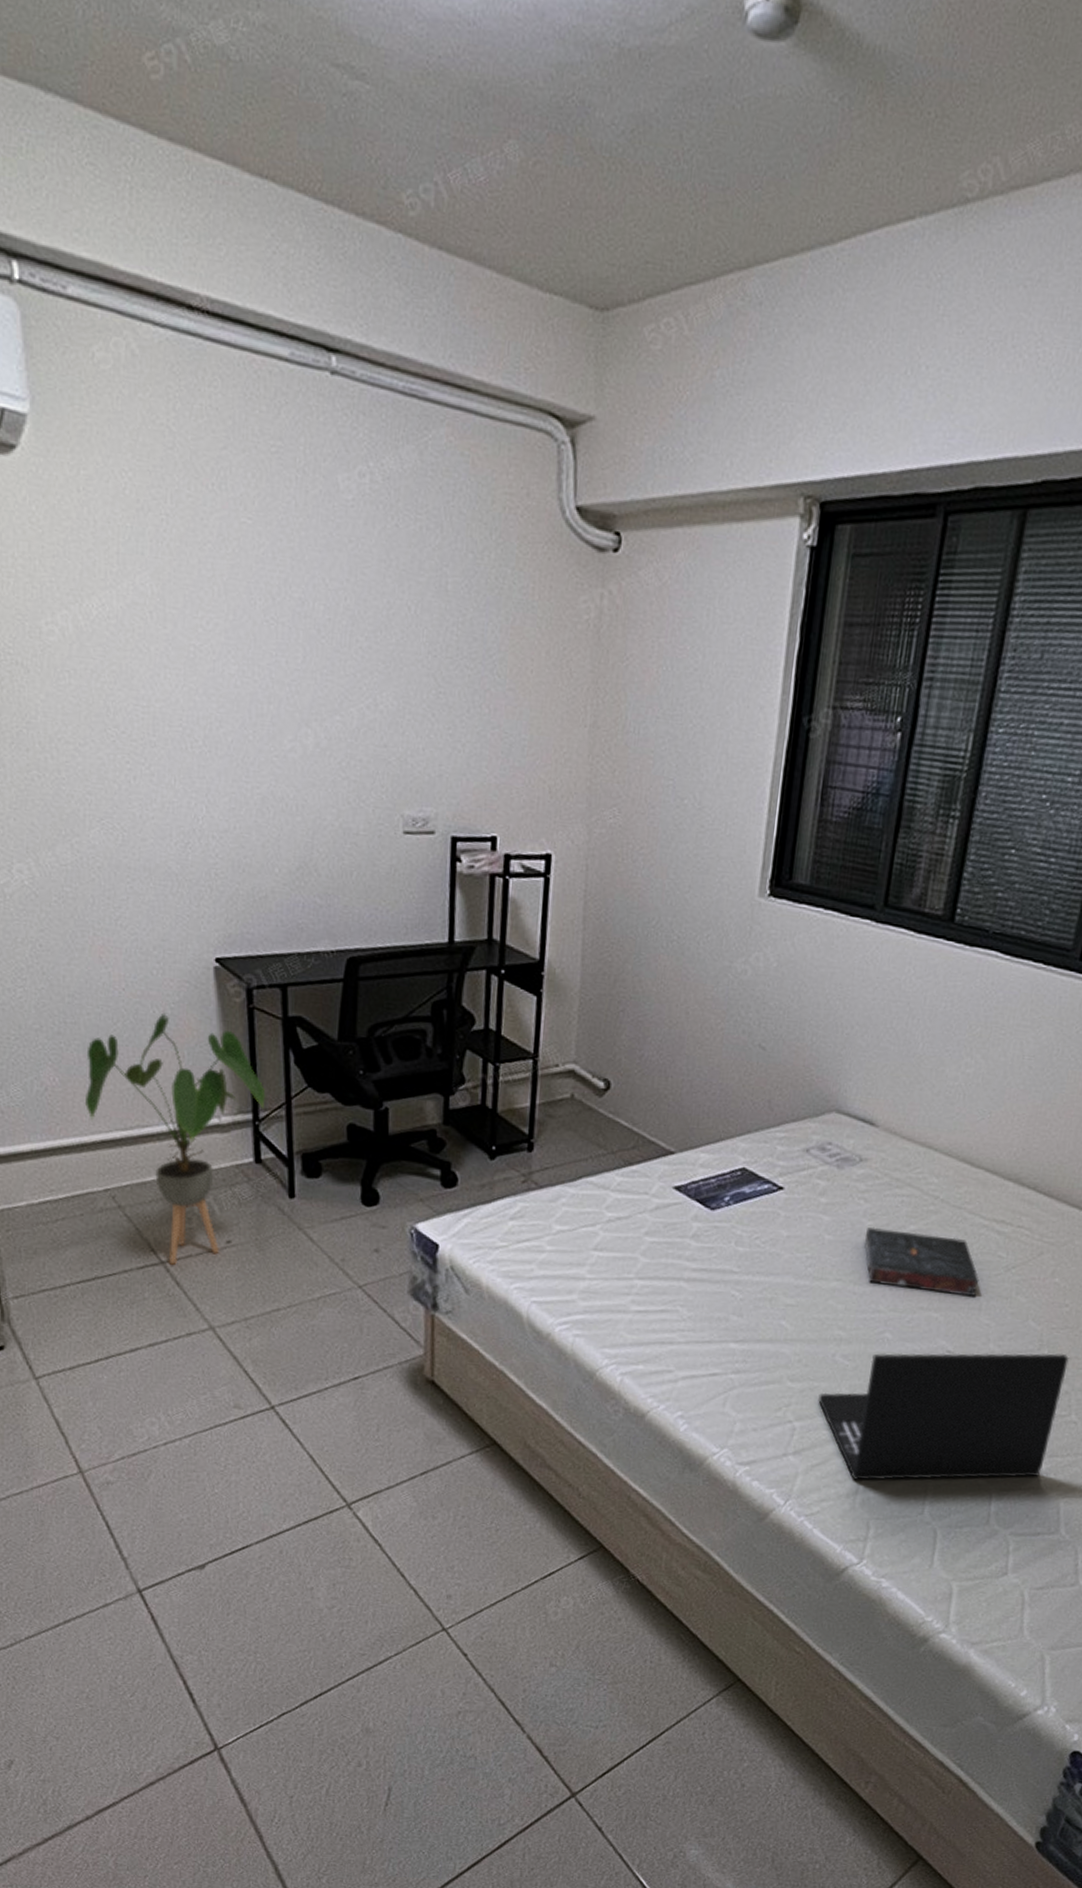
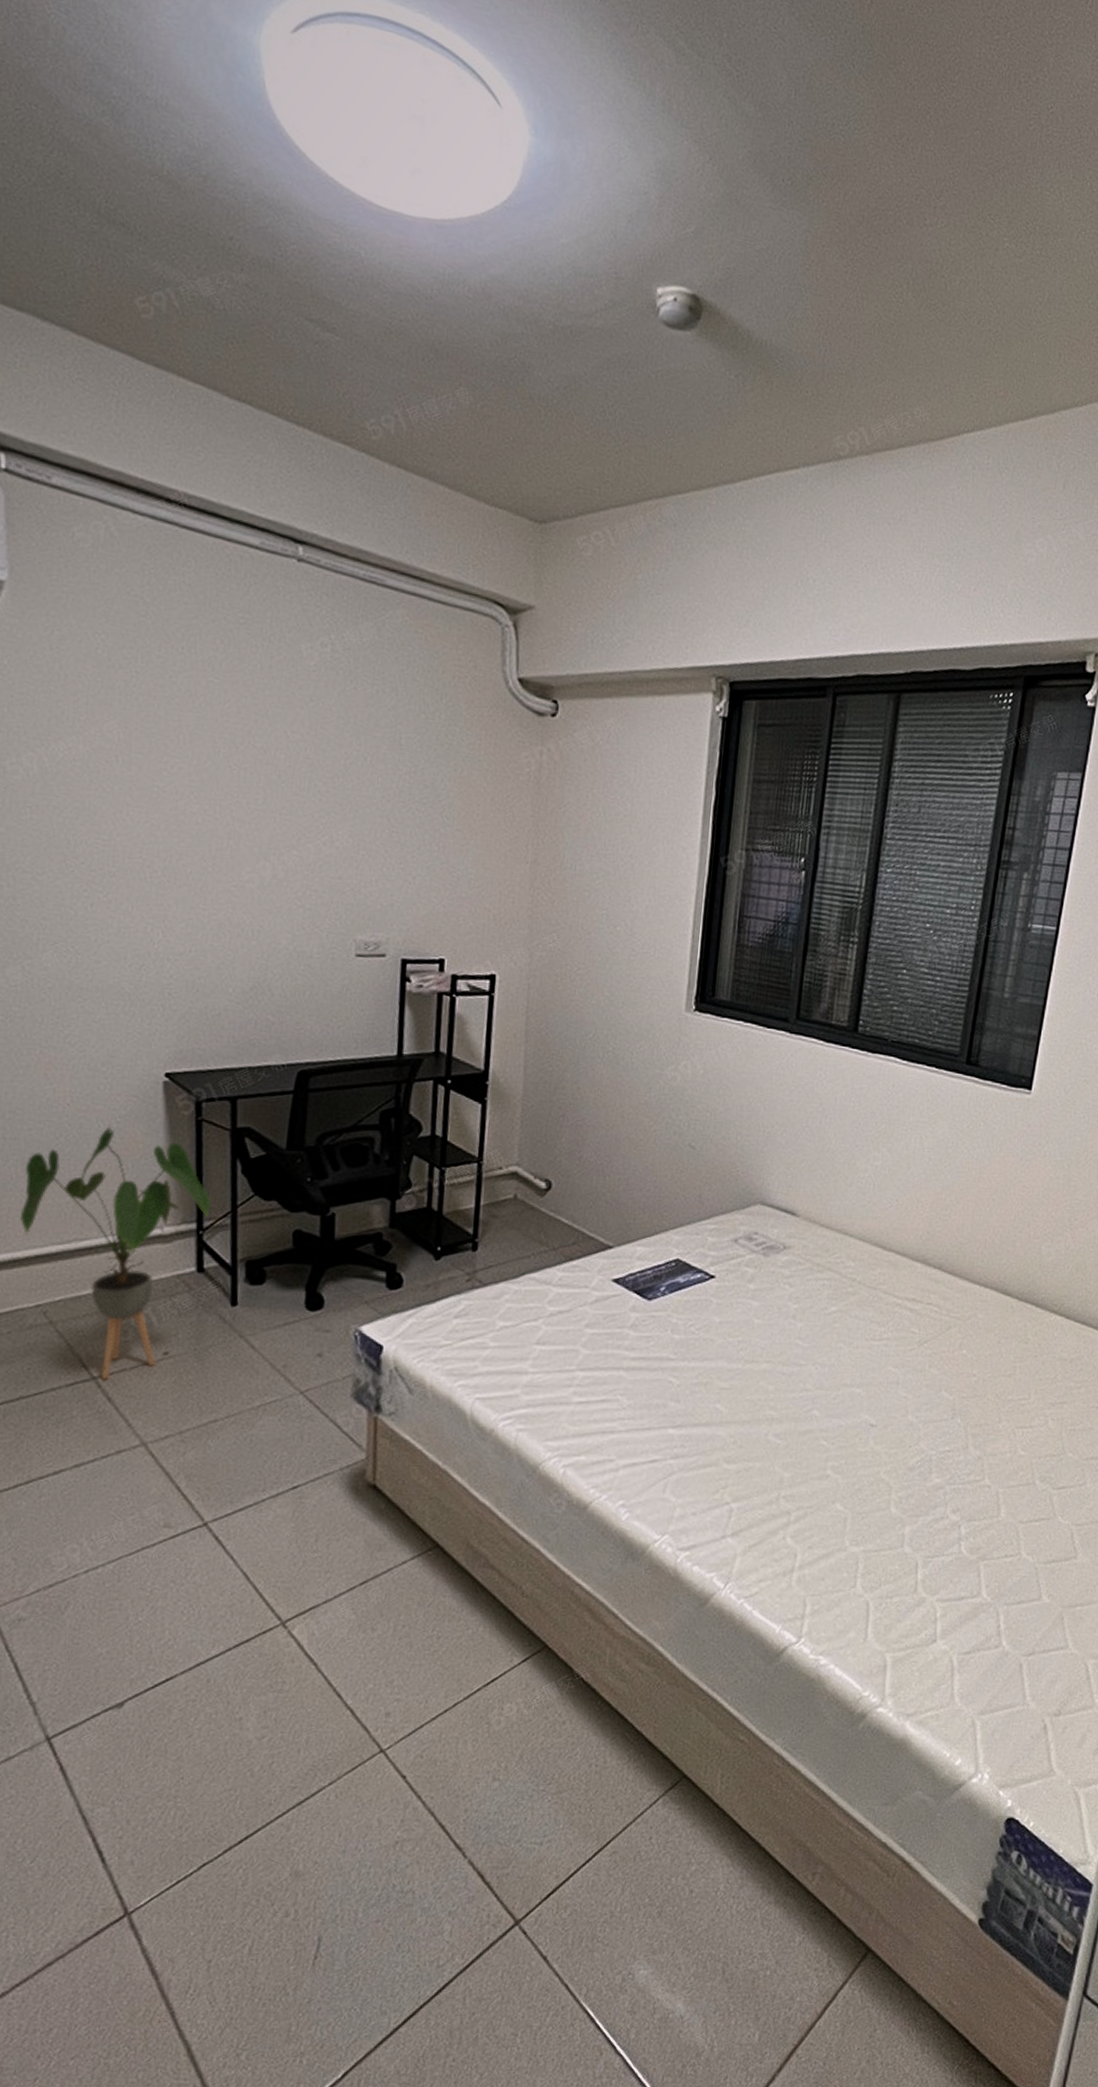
laptop: present [818,1353,1069,1481] -> none [753,1420,979,1559]
book: present [864,1227,979,1297] -> none [790,1309,896,1372]

